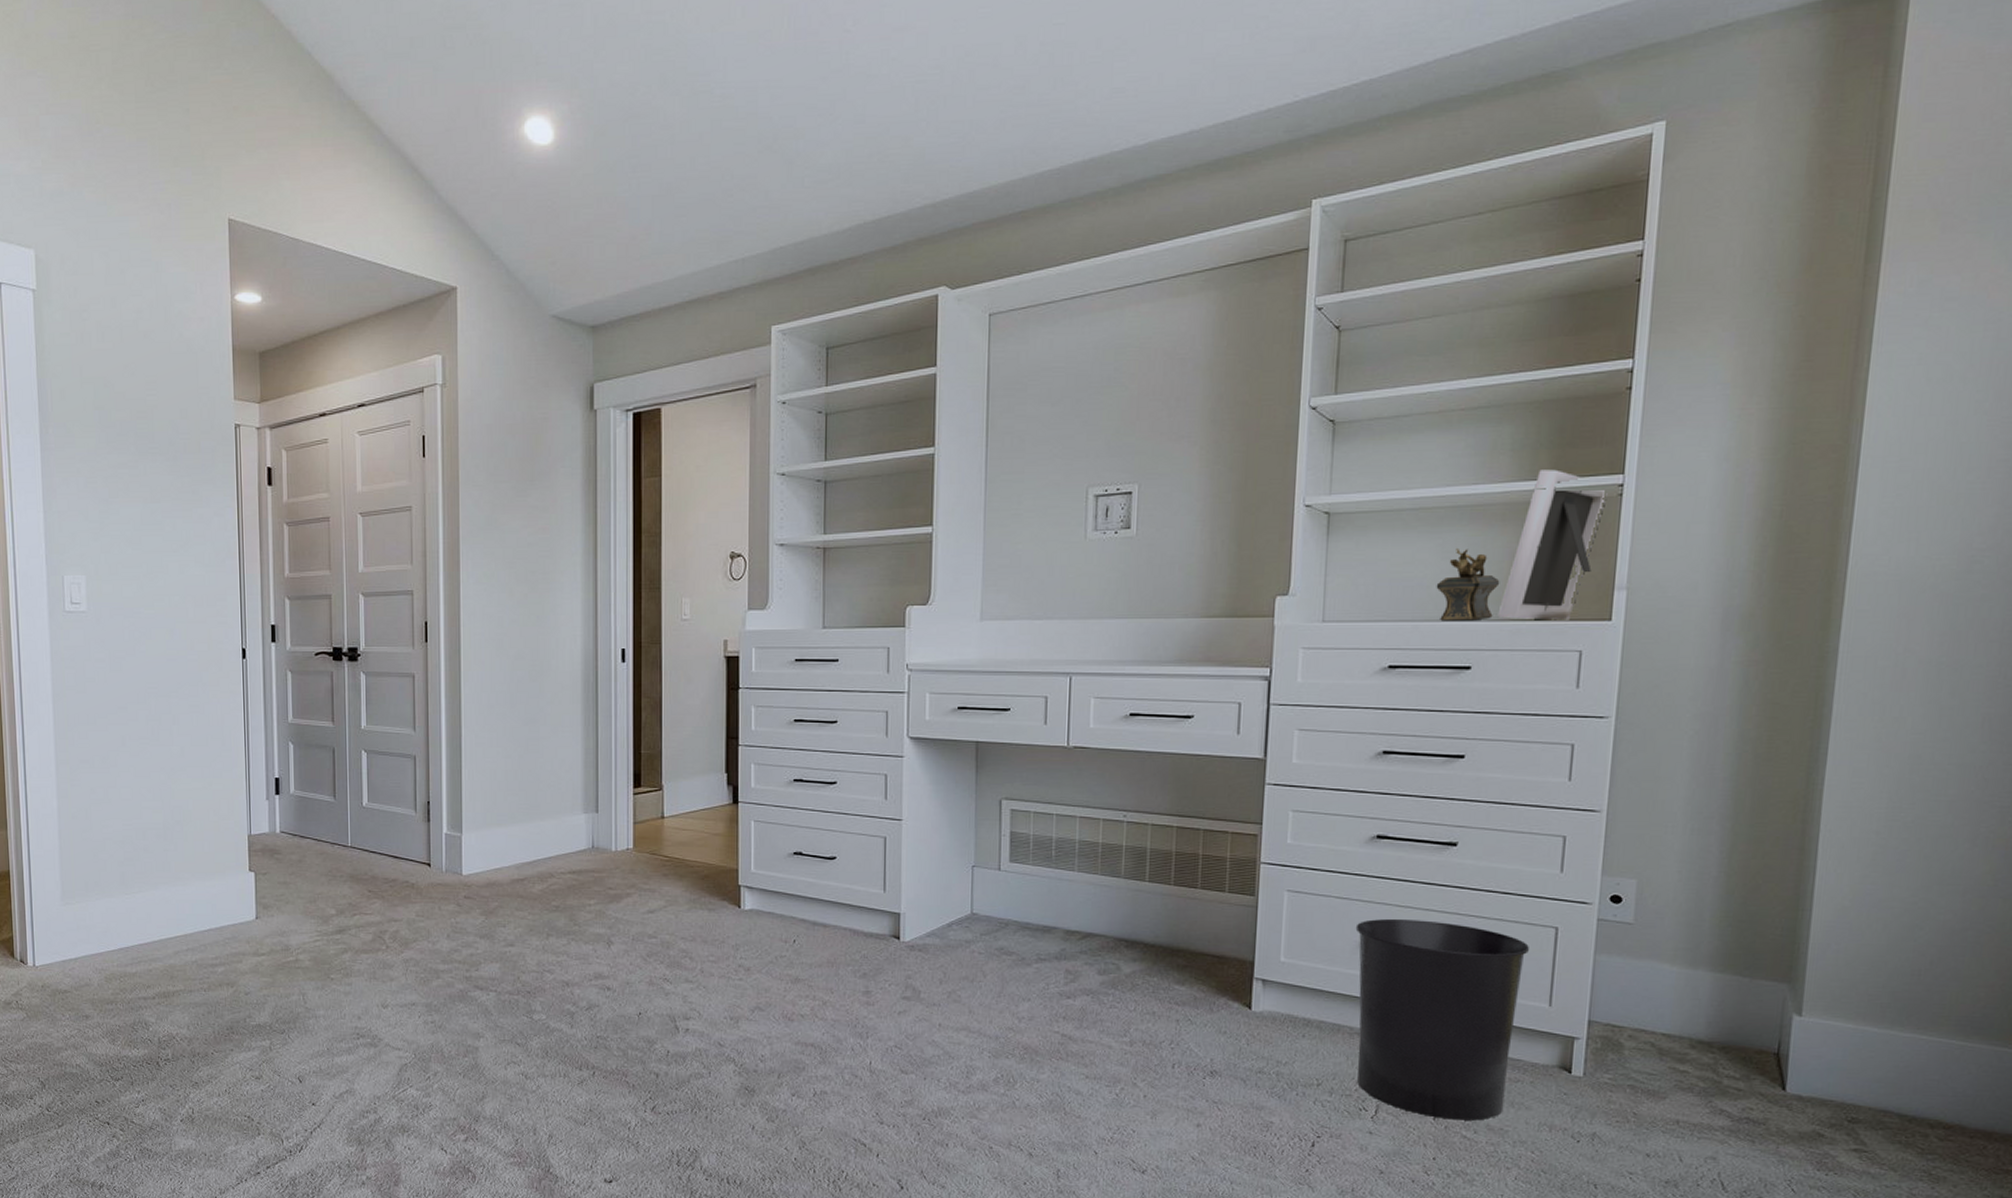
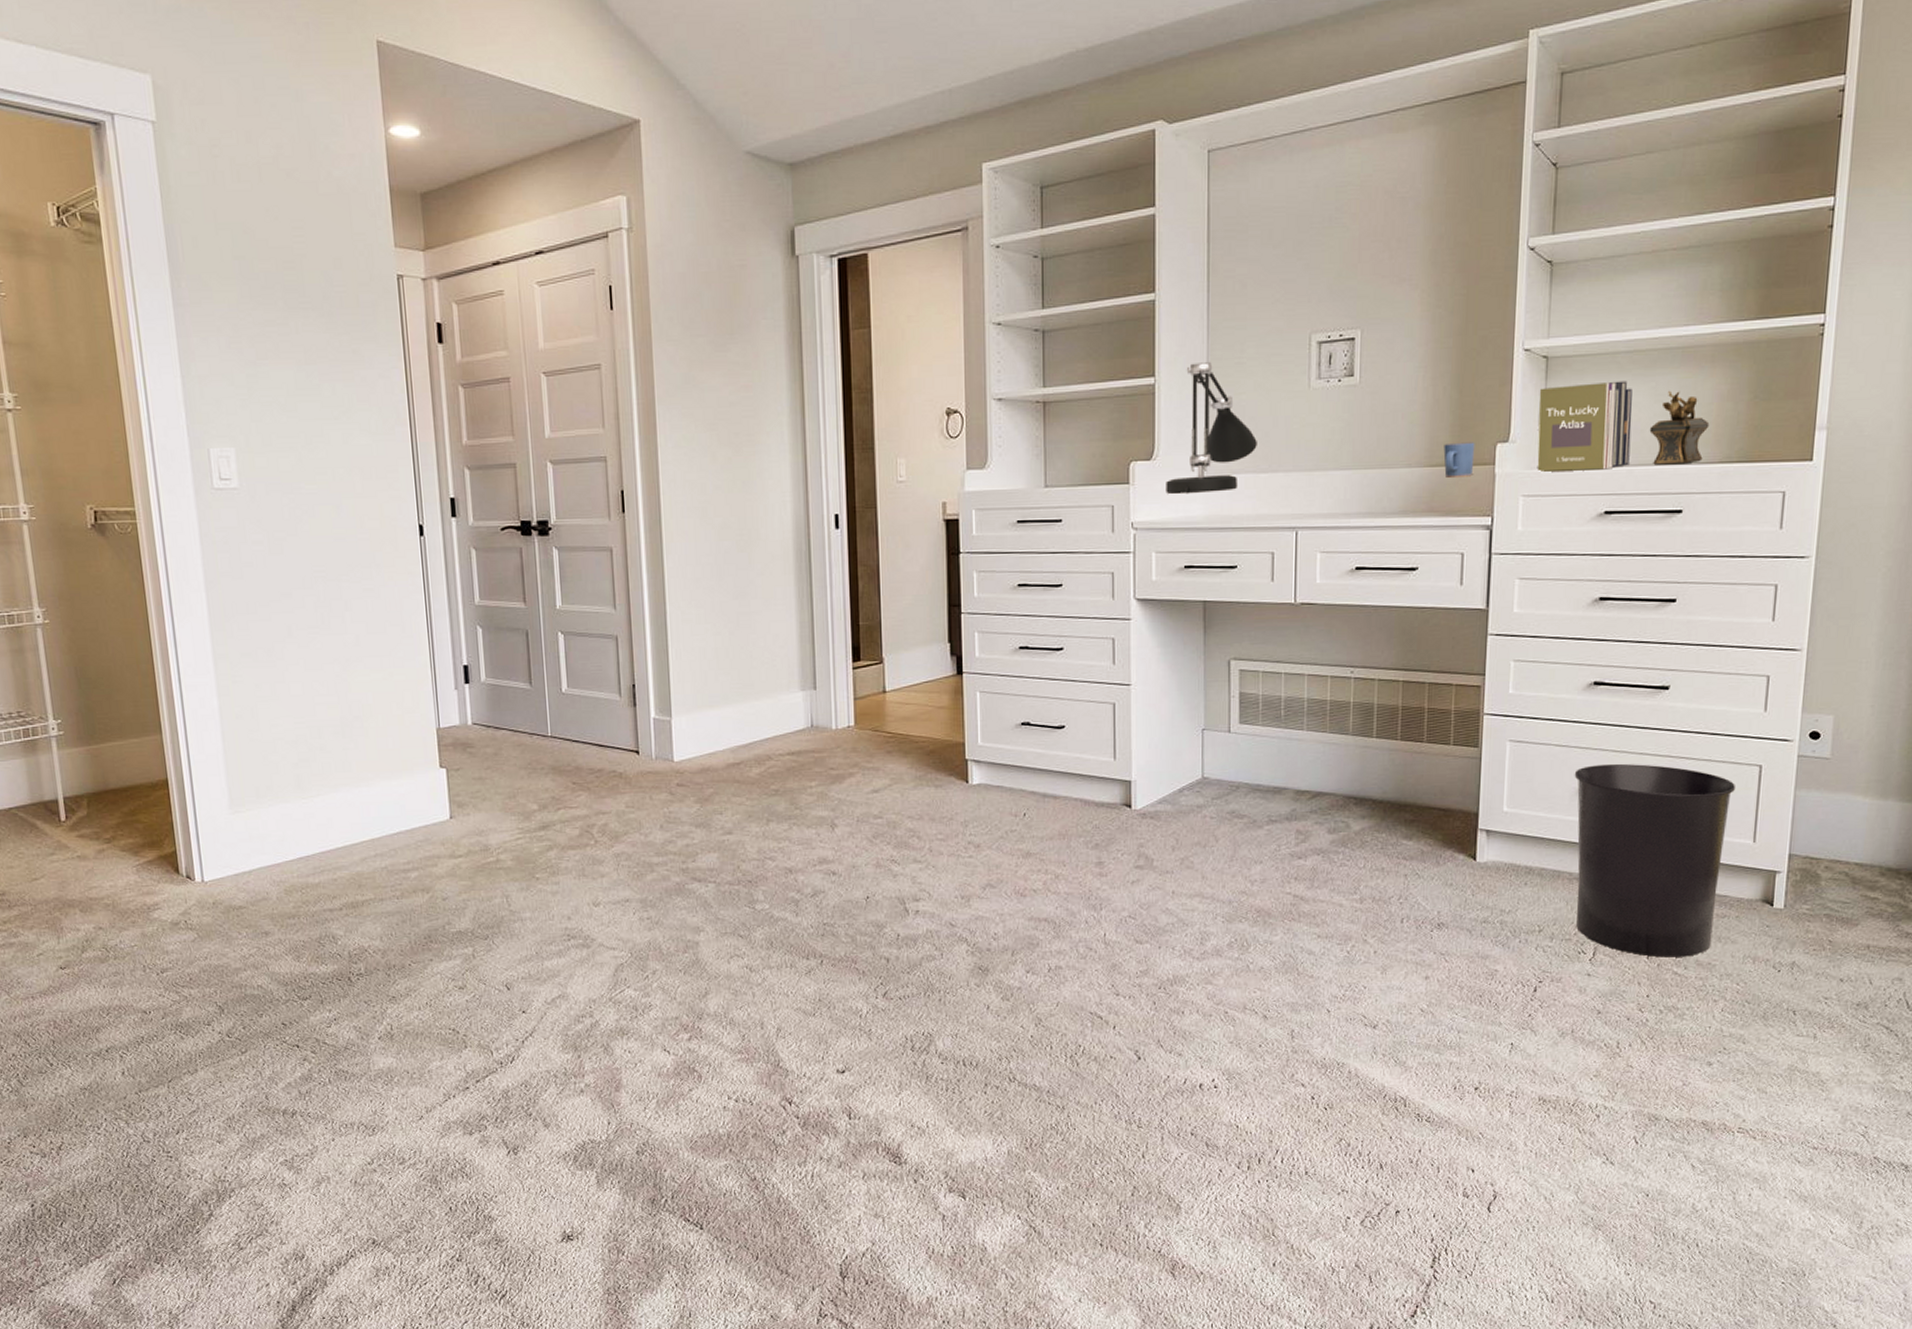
desk lamp: none [941,512,1033,639] -> present [1166,361,1257,495]
mug: none [1221,594,1254,630] -> present [1443,442,1475,479]
books: none [1318,537,1418,625] -> present [1537,380,1632,472]
picture frame: present [1498,469,1608,620] -> none [1707,309,1810,462]

